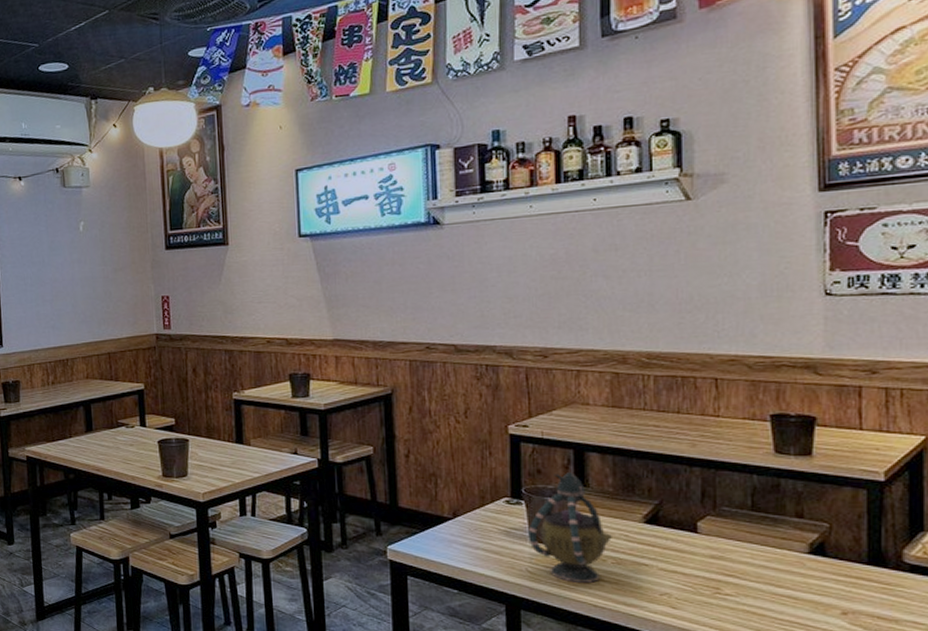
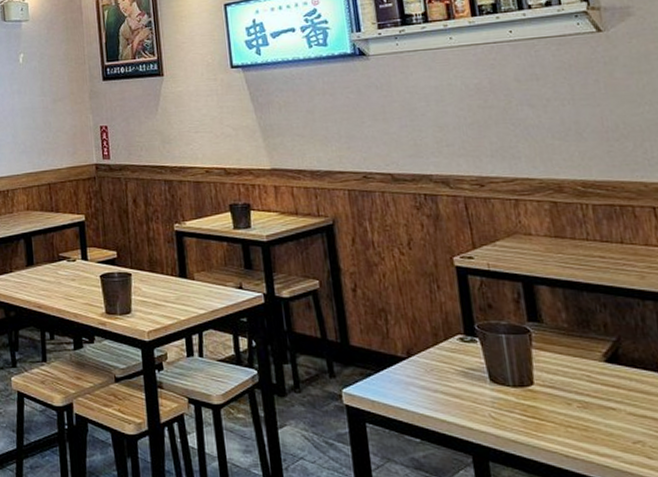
teapot: present [528,472,612,583] -> none [486,307,574,430]

